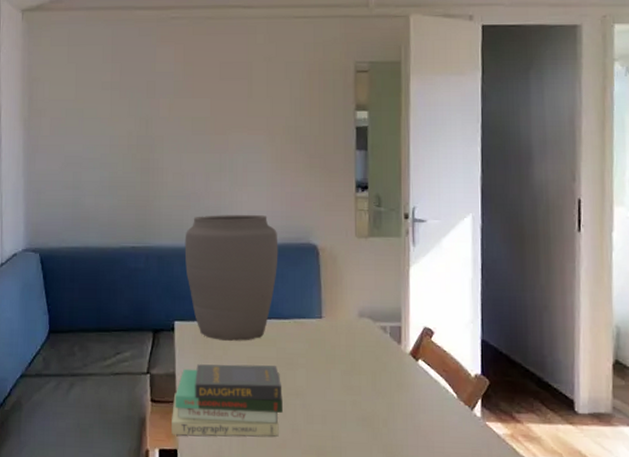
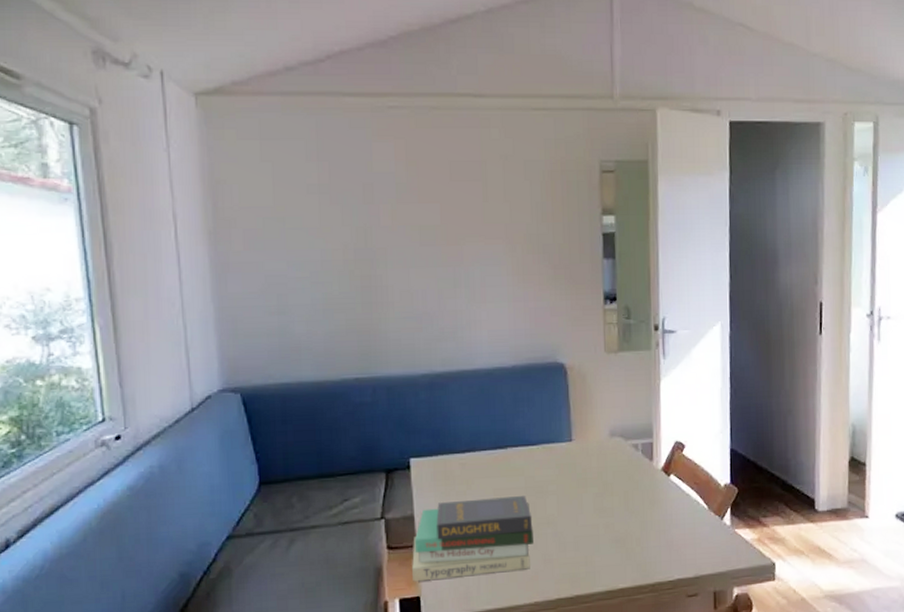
vase: present [184,214,278,341] -> none [417,333,524,475]

